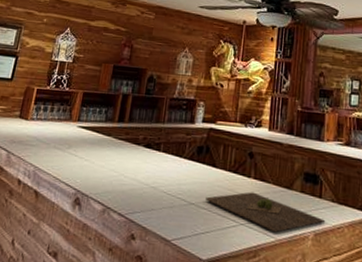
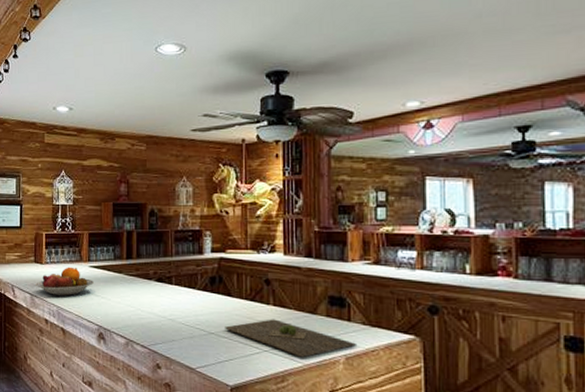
fruit bowl: none [15,125,80,156] -> present [36,267,94,296]

